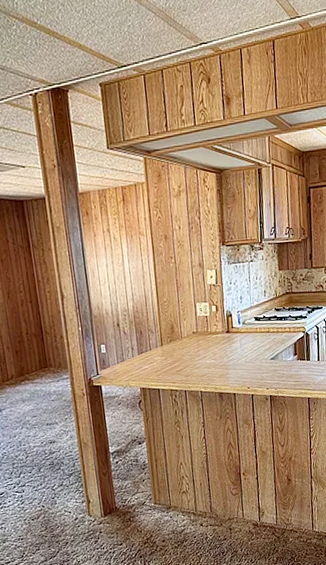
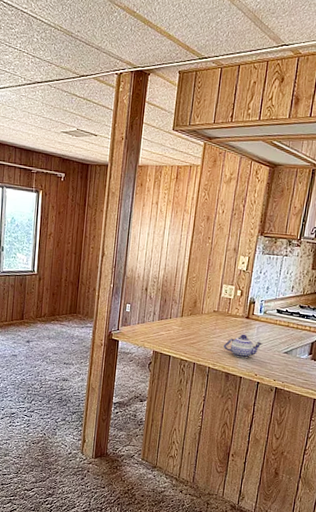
teapot: none [210,349,249,375] -> present [223,334,263,359]

